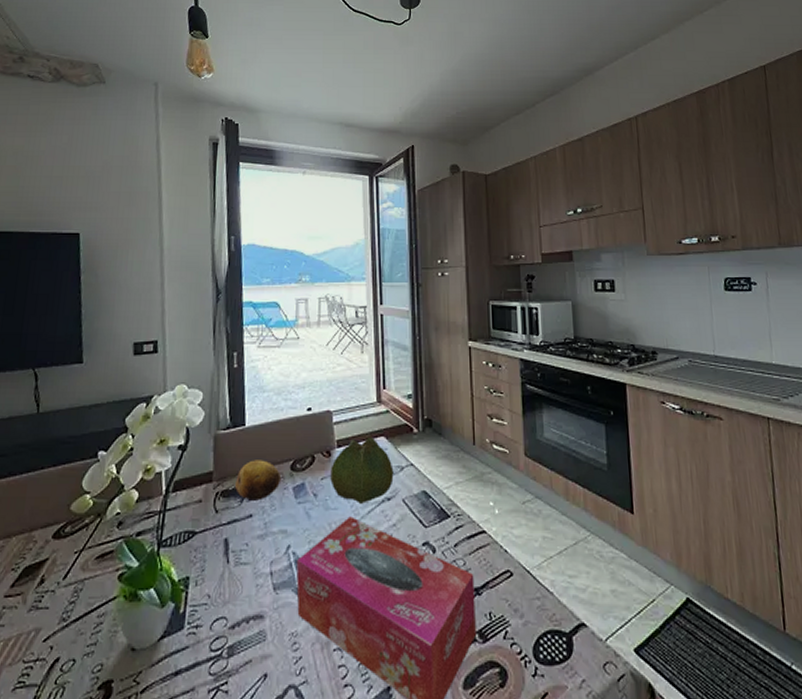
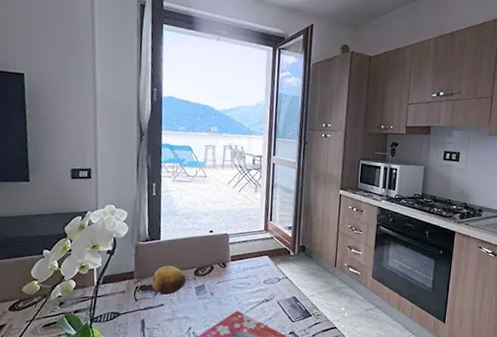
cabbage: present [330,438,394,504] -> none [224,256,273,302]

